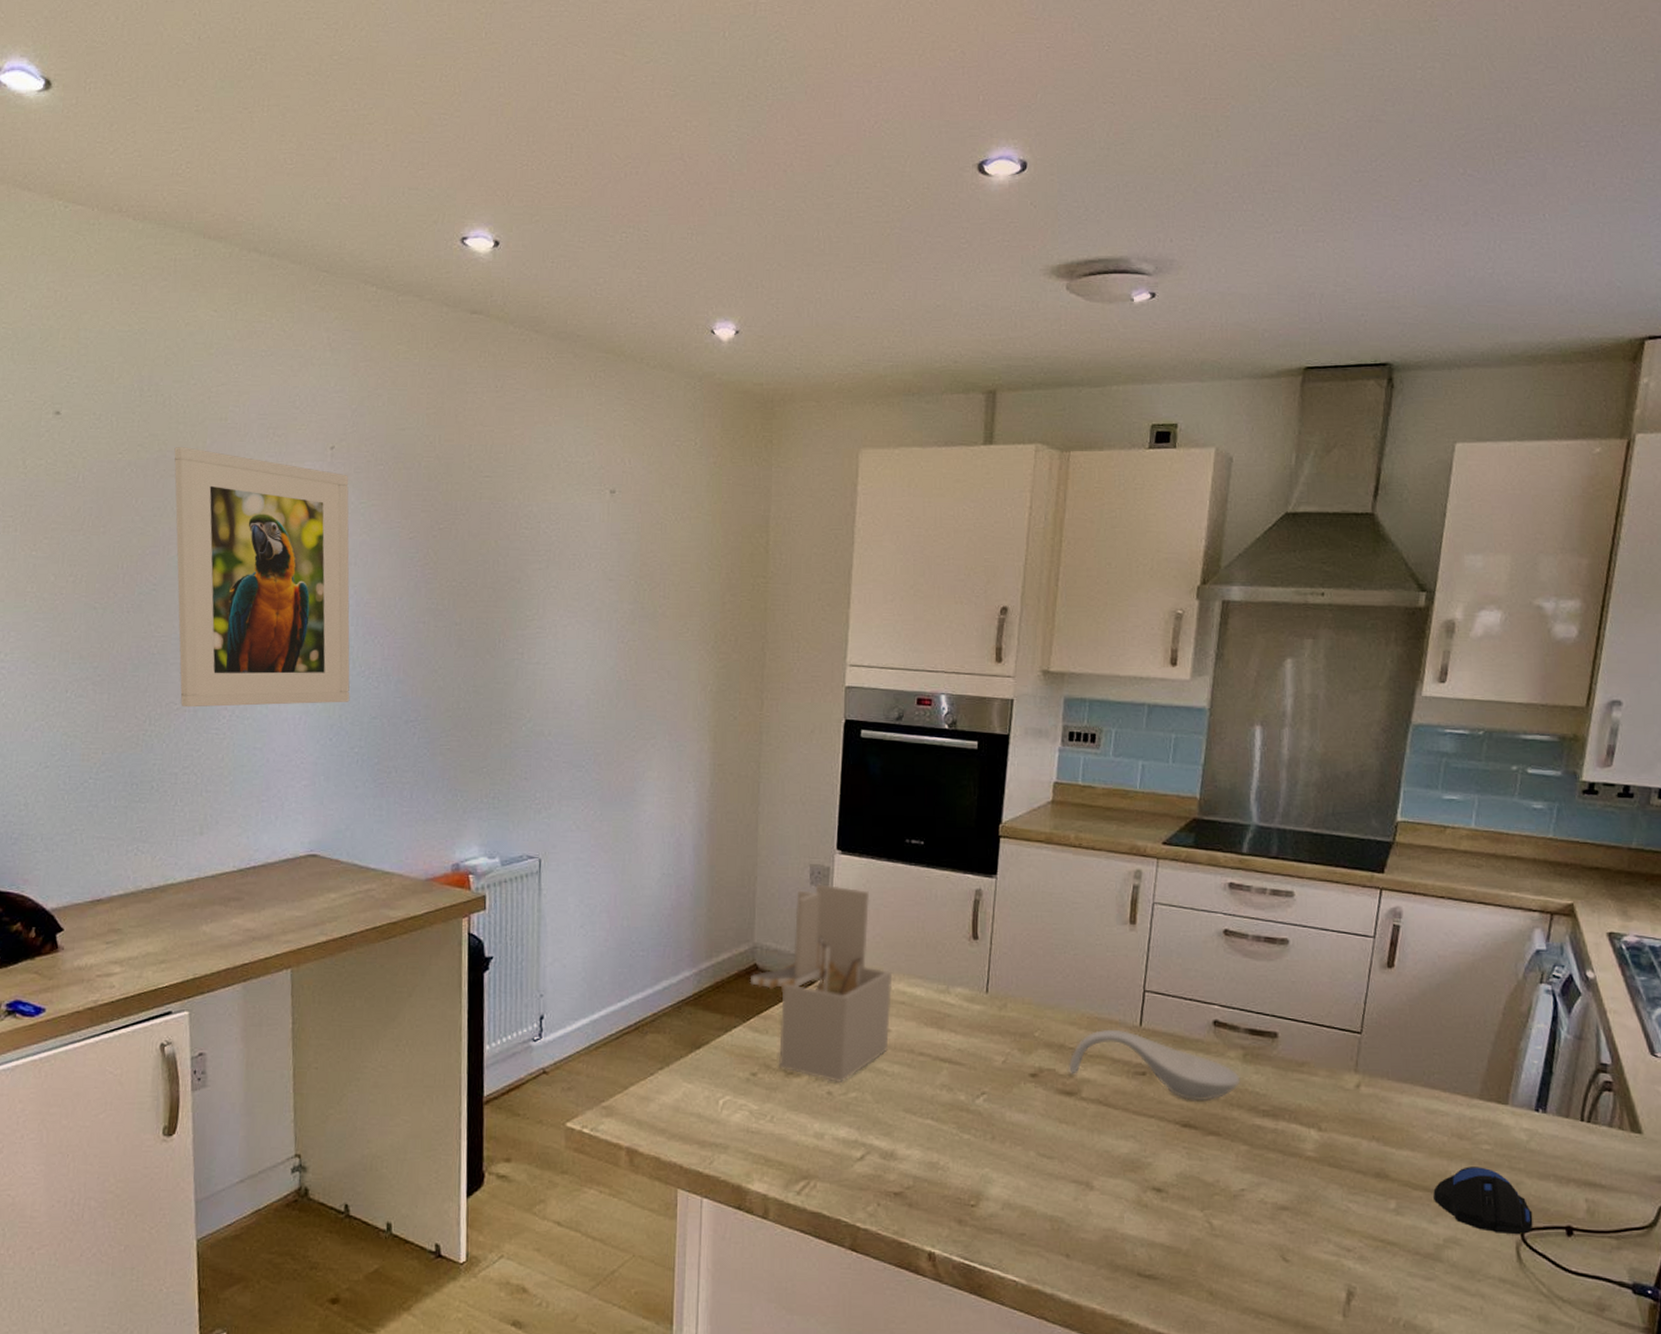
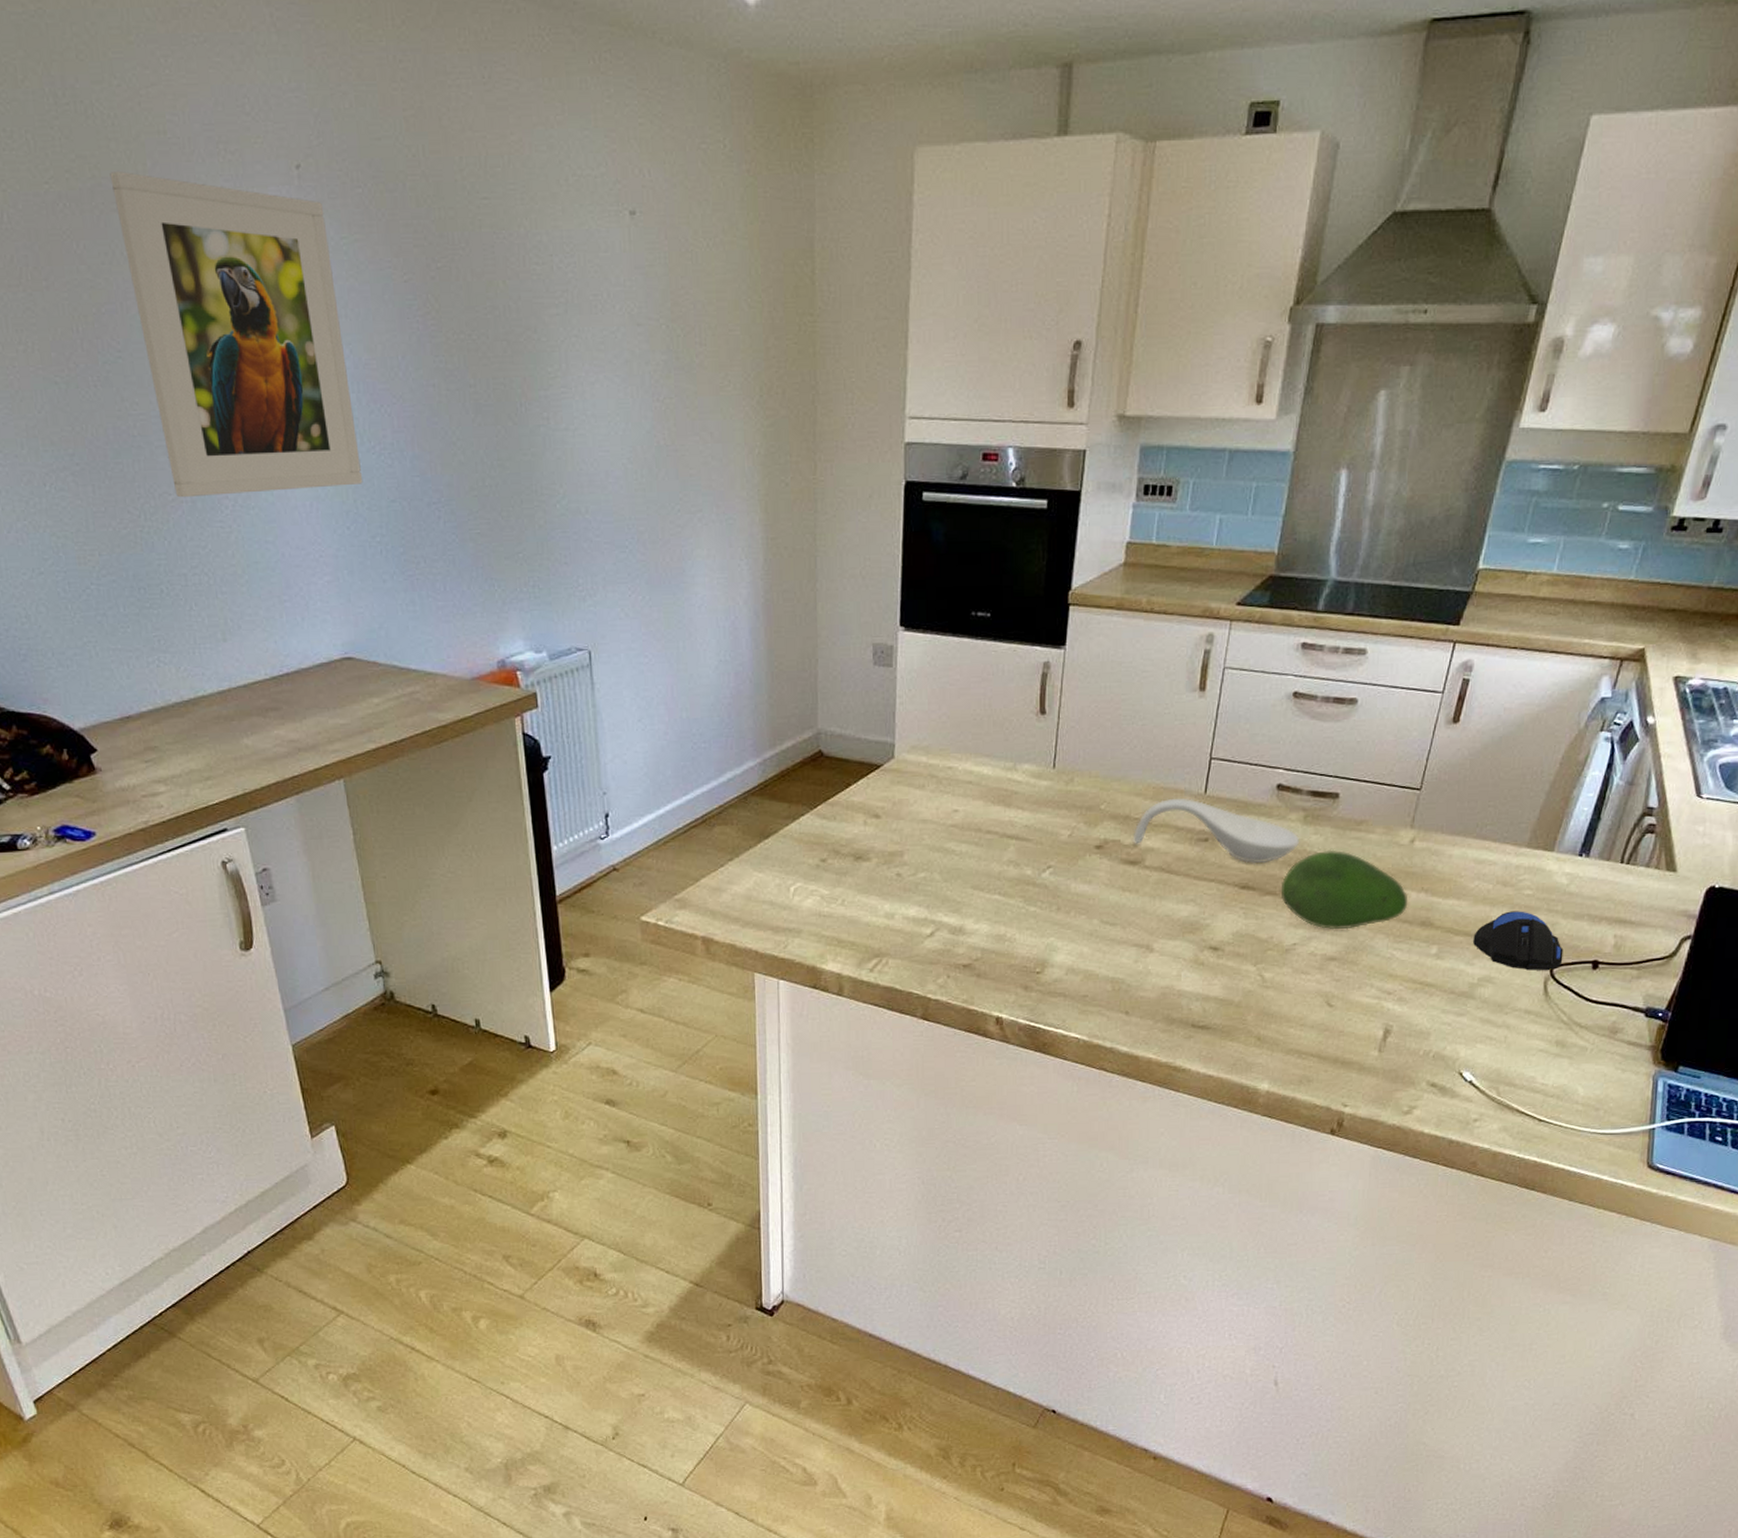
utensil holder: present [749,884,893,1082] -> none [815,663,960,864]
fruit: none [1224,1090,1360,1177] -> present [1280,849,1408,930]

